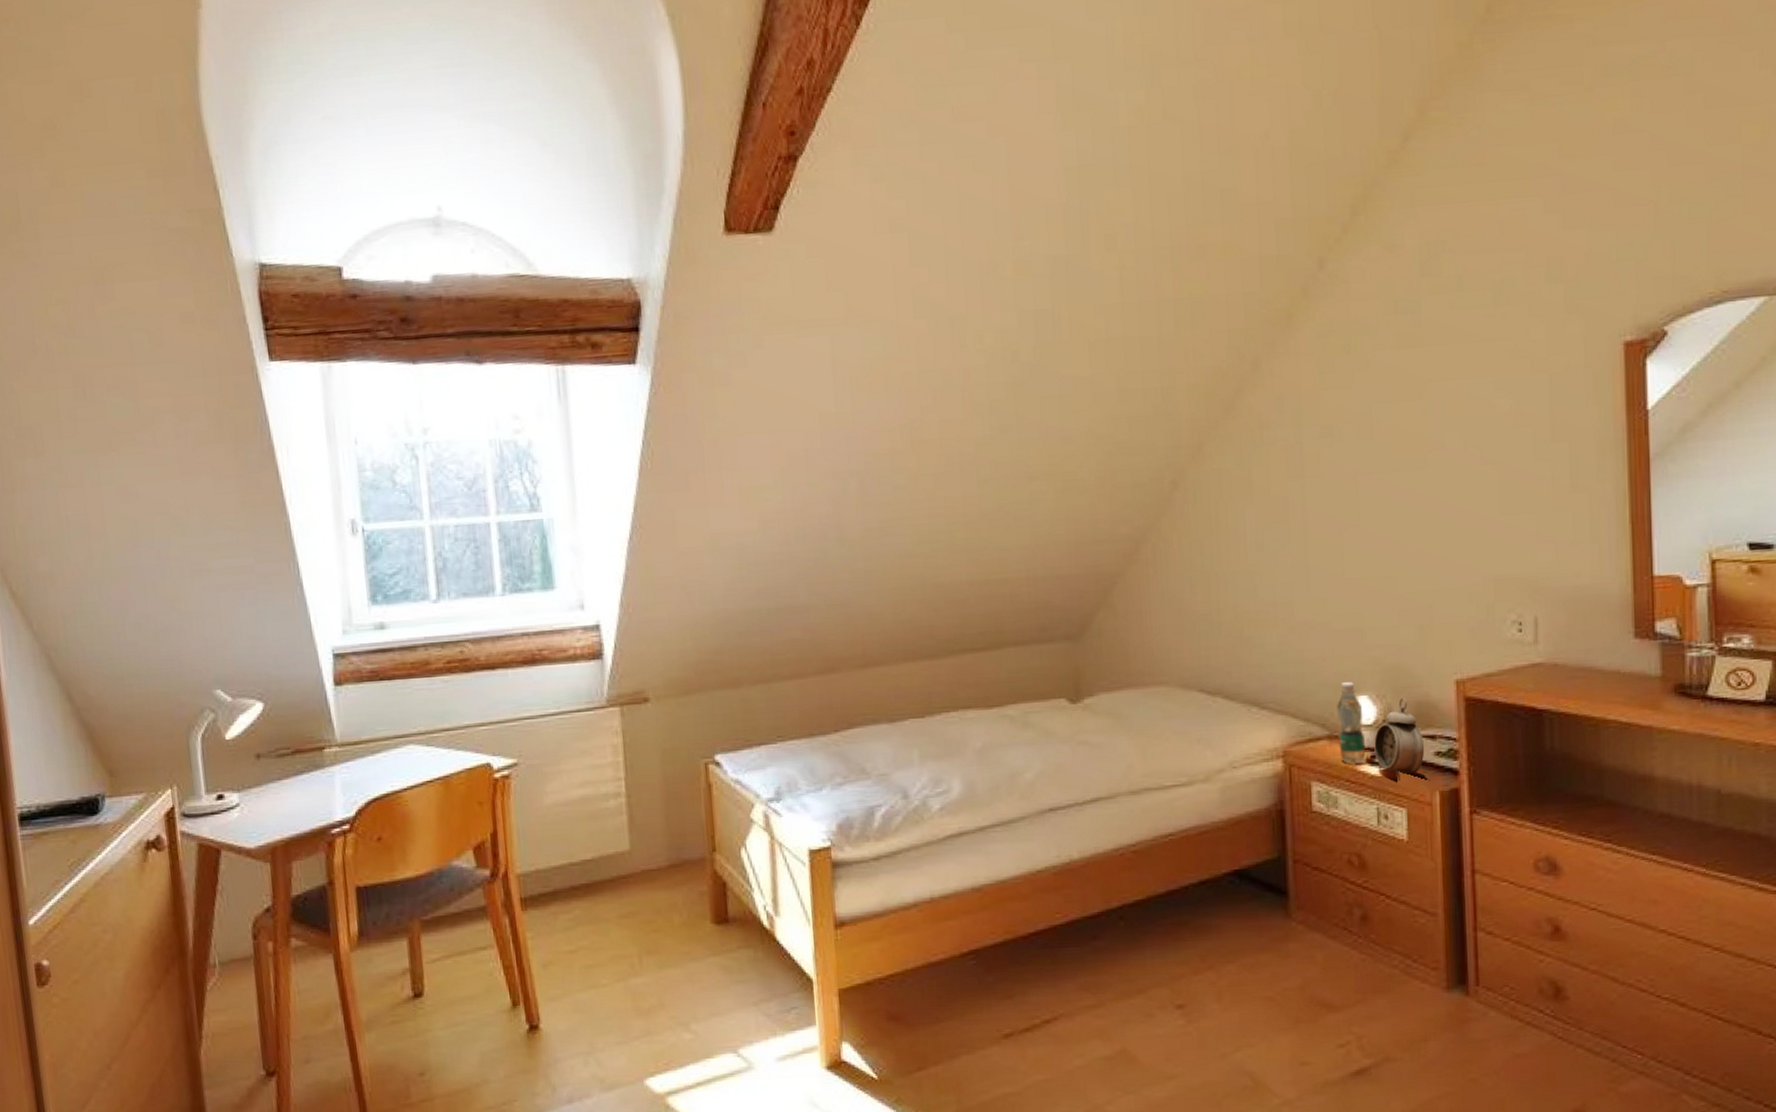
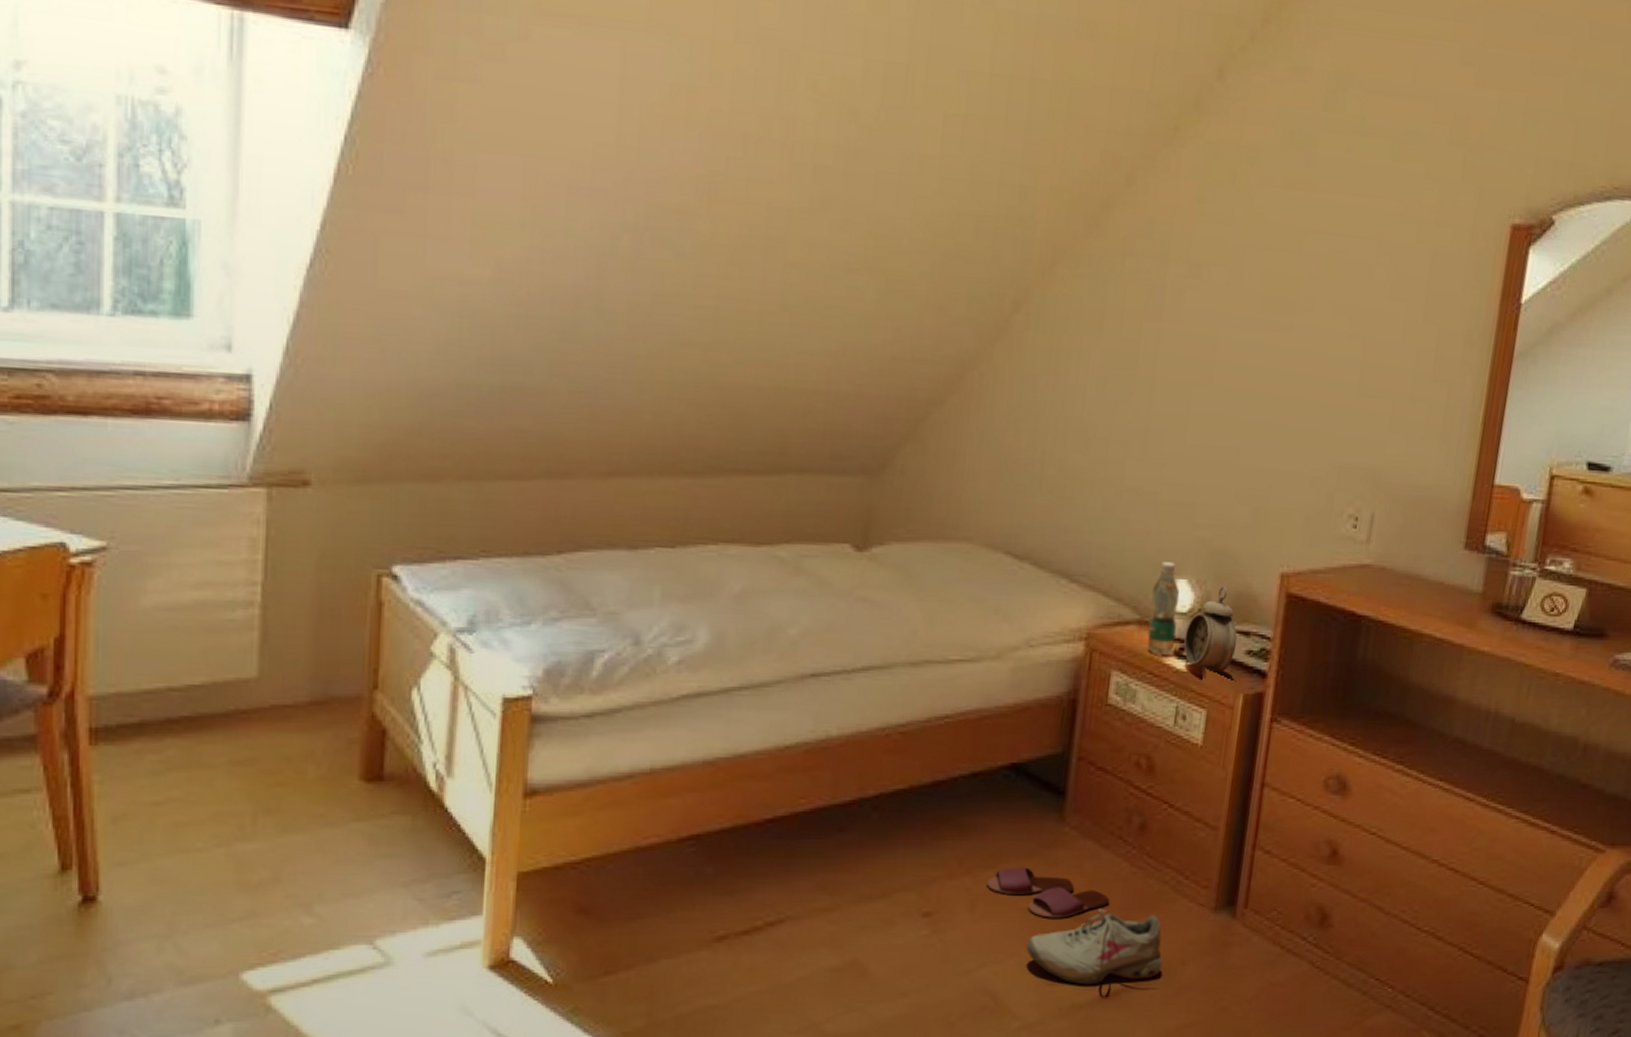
slippers: none [1228,960,1345,1005] -> present [986,867,1110,918]
athletic shoe: none [1274,993,1405,1063] -> present [1025,908,1163,985]

